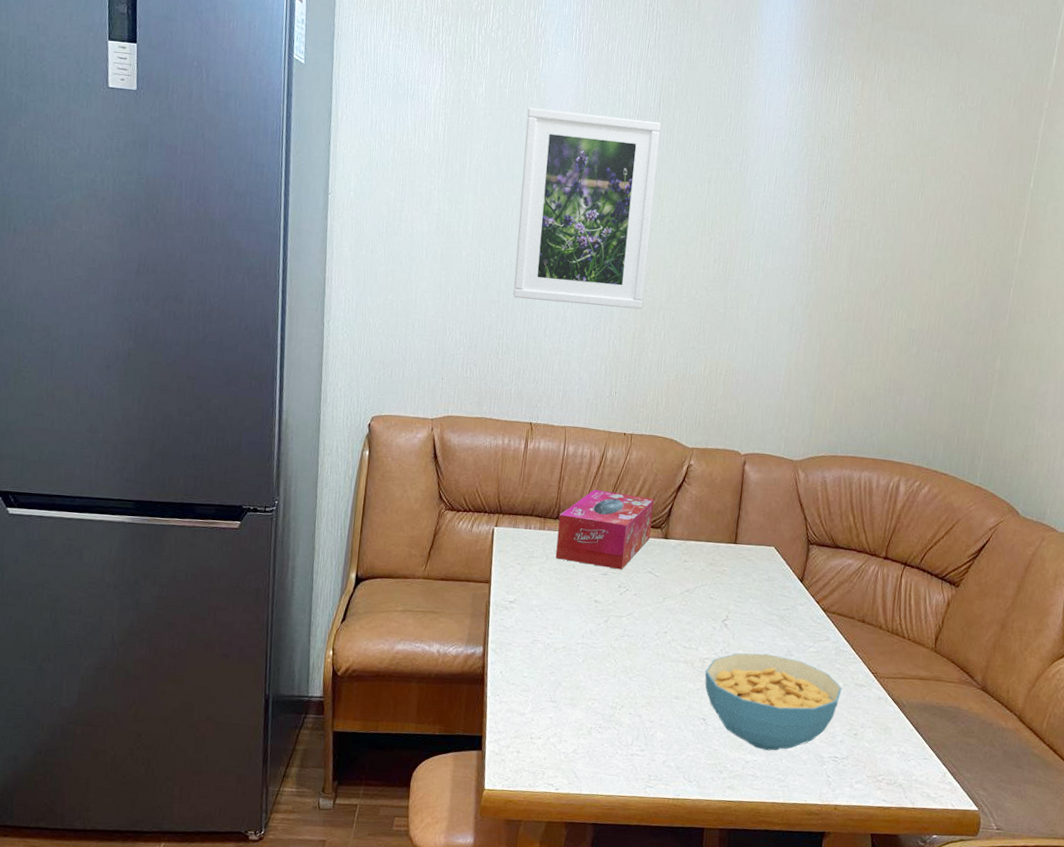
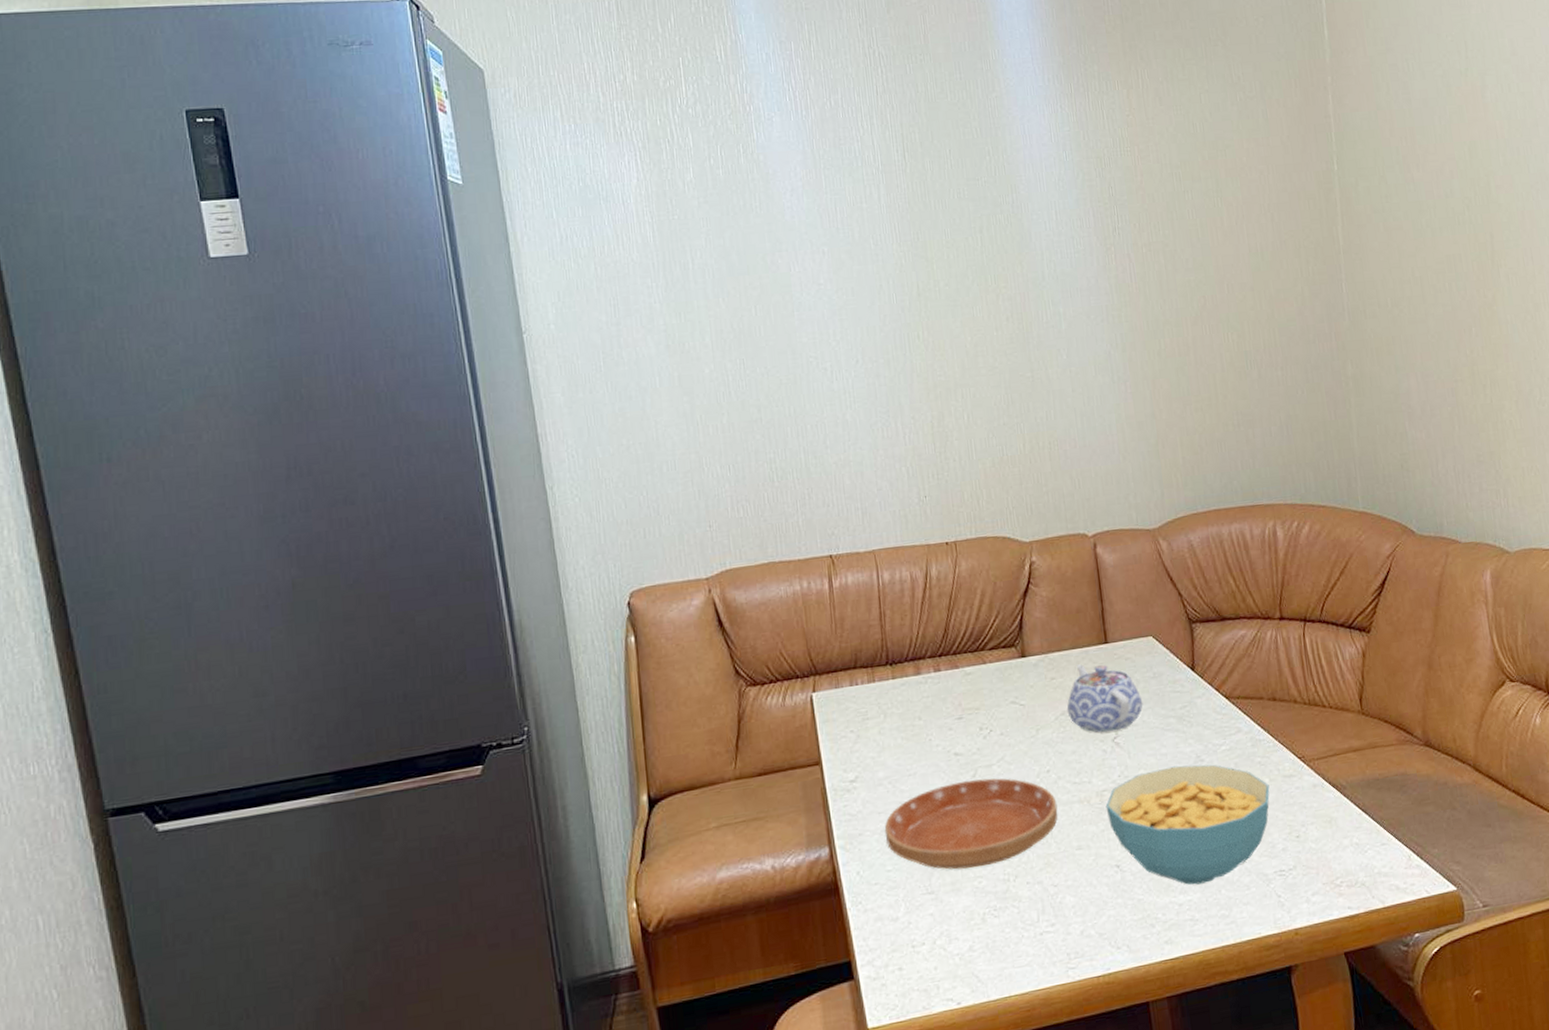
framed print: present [513,107,661,310] -> none [750,175,935,411]
saucer: none [528,623,667,693] -> present [884,778,1058,870]
tissue box: present [555,489,655,570] -> none [889,612,1005,714]
teapot: none [691,555,755,615] -> present [1067,664,1143,733]

